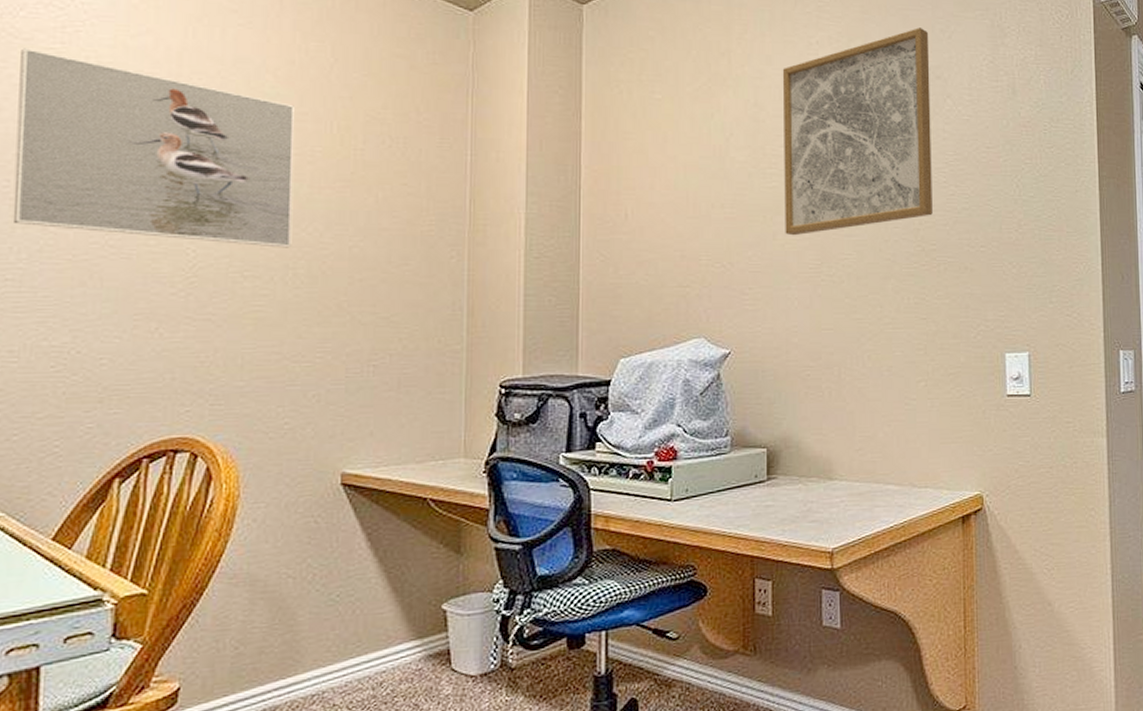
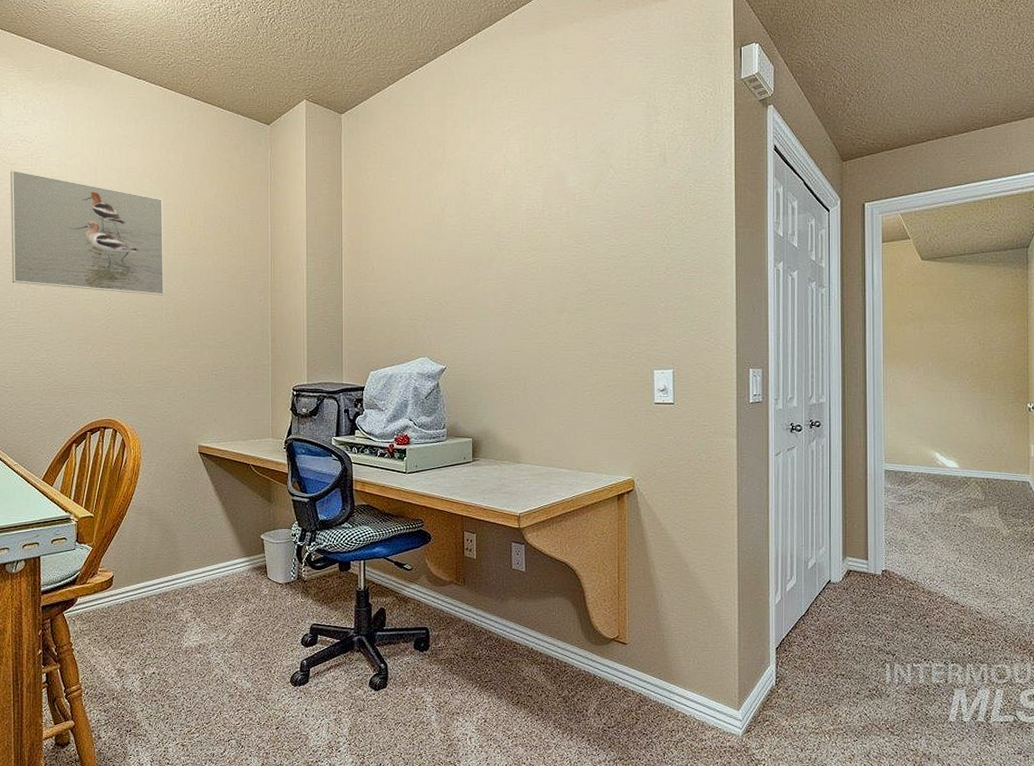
wall art: present [782,27,933,236] -> none [483,113,597,281]

